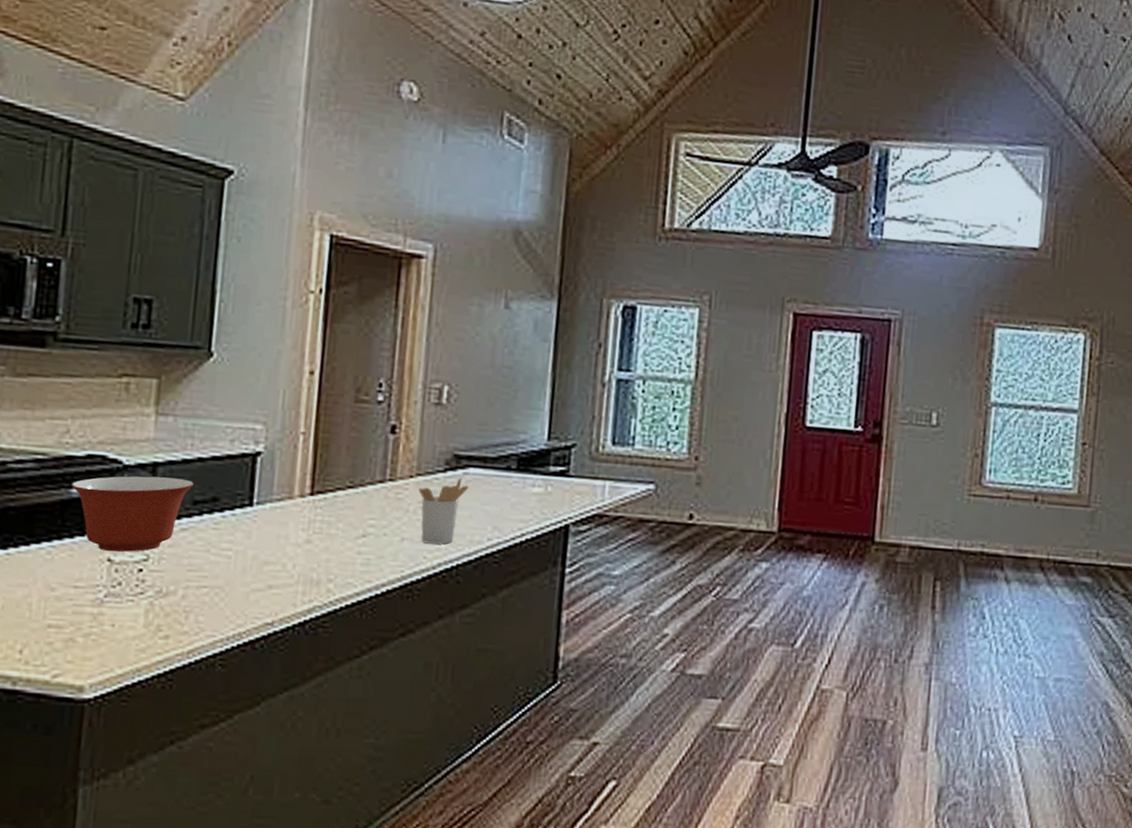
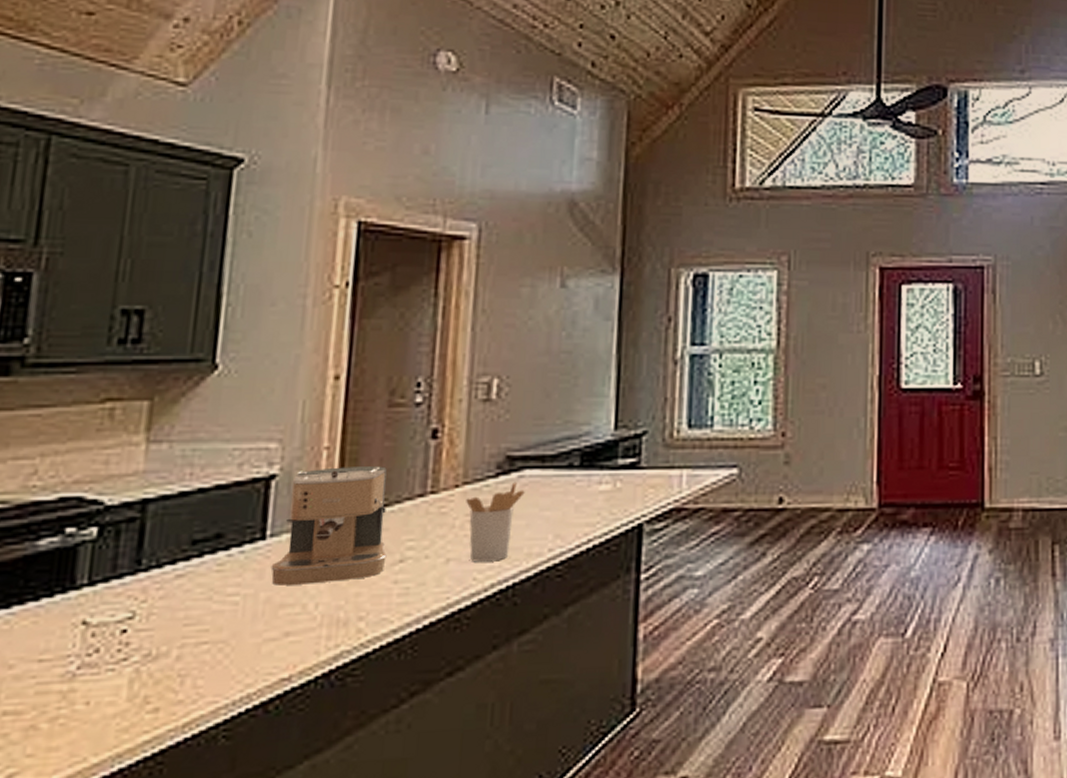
mixing bowl: present [71,476,194,552] -> none [37,515,193,613]
coffee maker: none [257,450,353,548] -> present [270,466,387,586]

